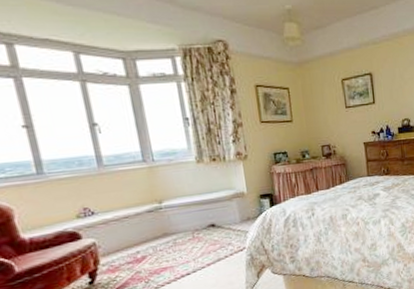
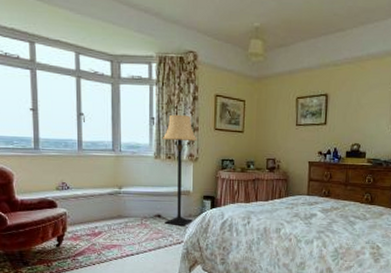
lamp: none [201,110,253,233] -> present [162,114,197,226]

